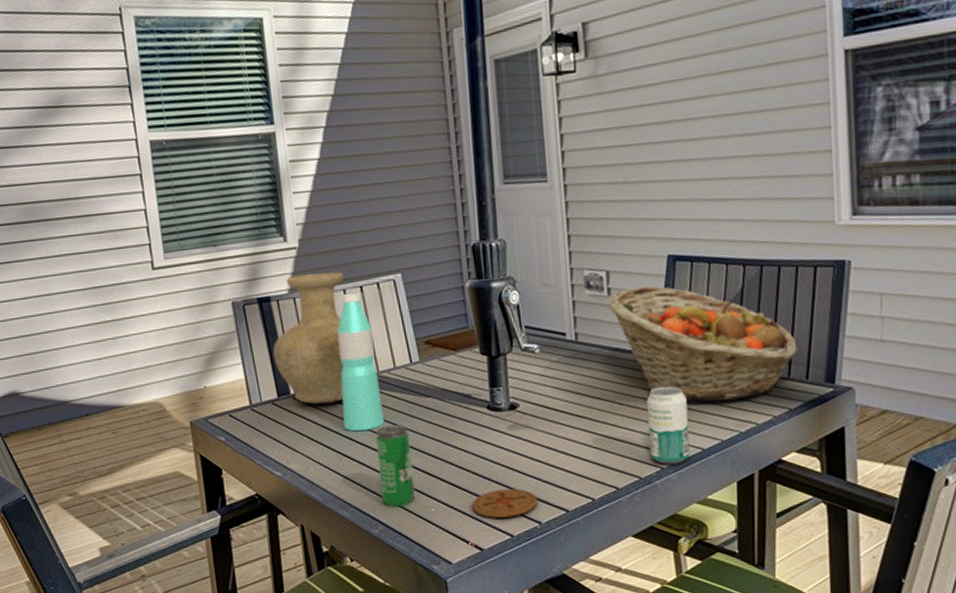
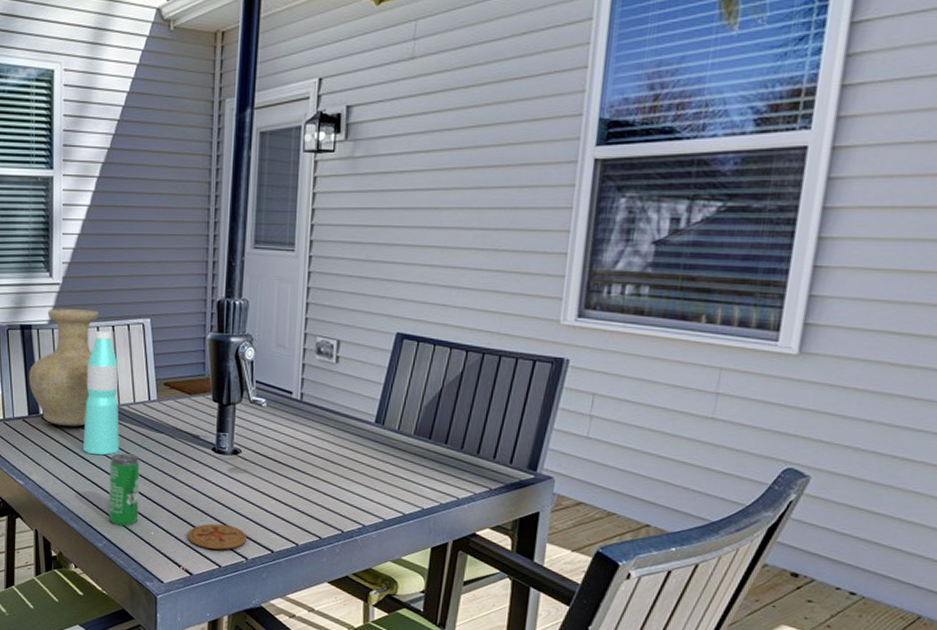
fruit basket: present [608,285,797,402] -> none [335,358,506,474]
beverage can: present [647,386,690,465] -> none [354,451,395,524]

